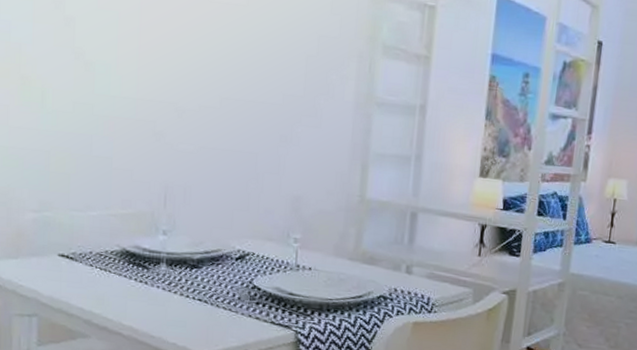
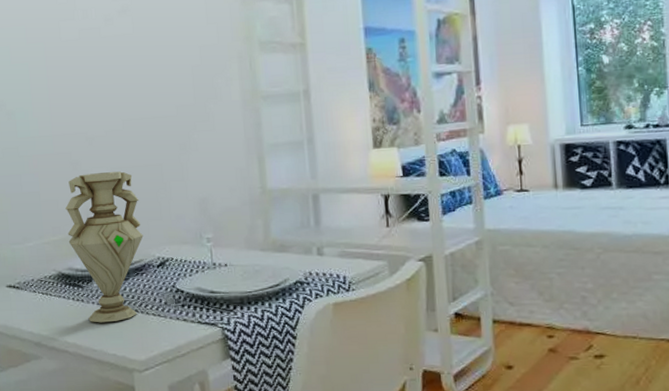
vase: none [139,147,226,310] -> present [65,171,143,323]

